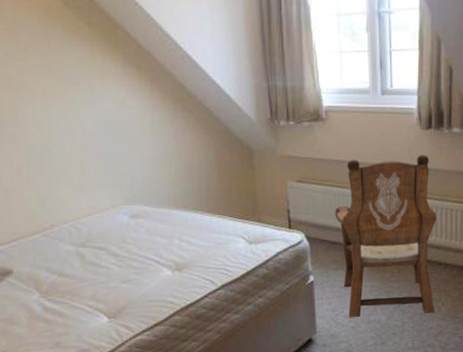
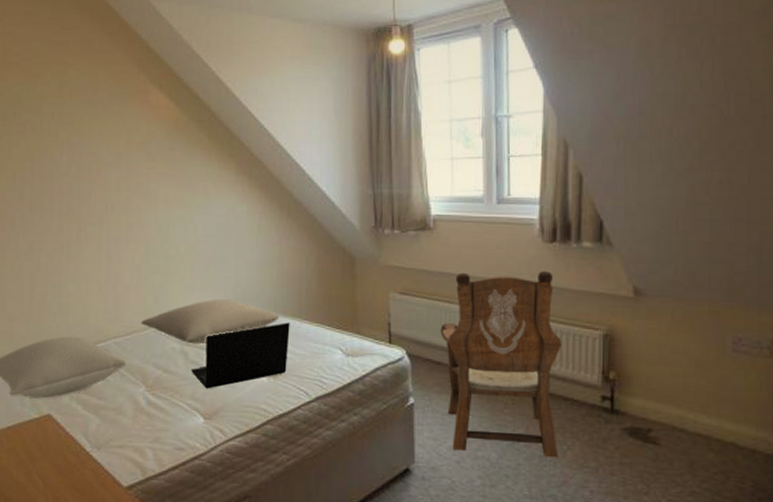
pillow: none [27,196,181,245] -> present [141,298,280,345]
laptop: none [89,216,192,289] -> present [190,322,290,389]

